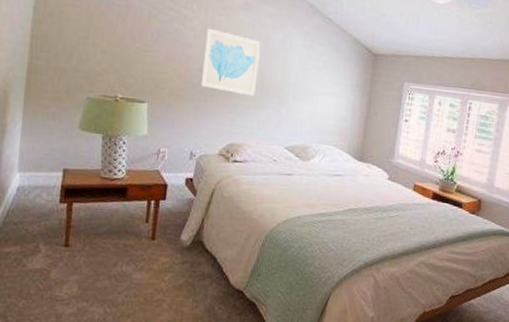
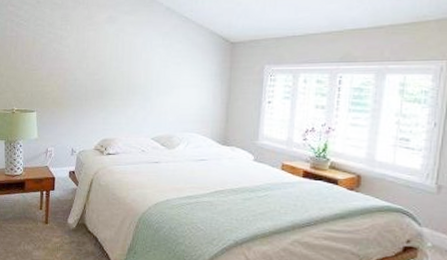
wall art: present [200,27,261,97] -> none [76,43,125,97]

